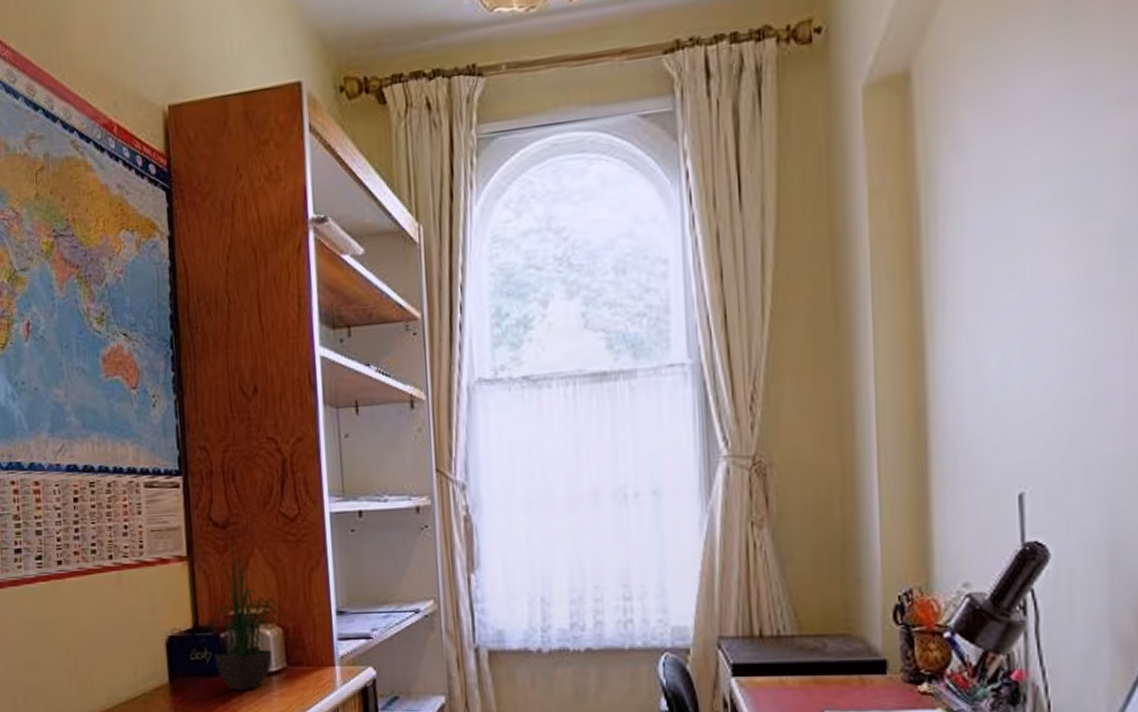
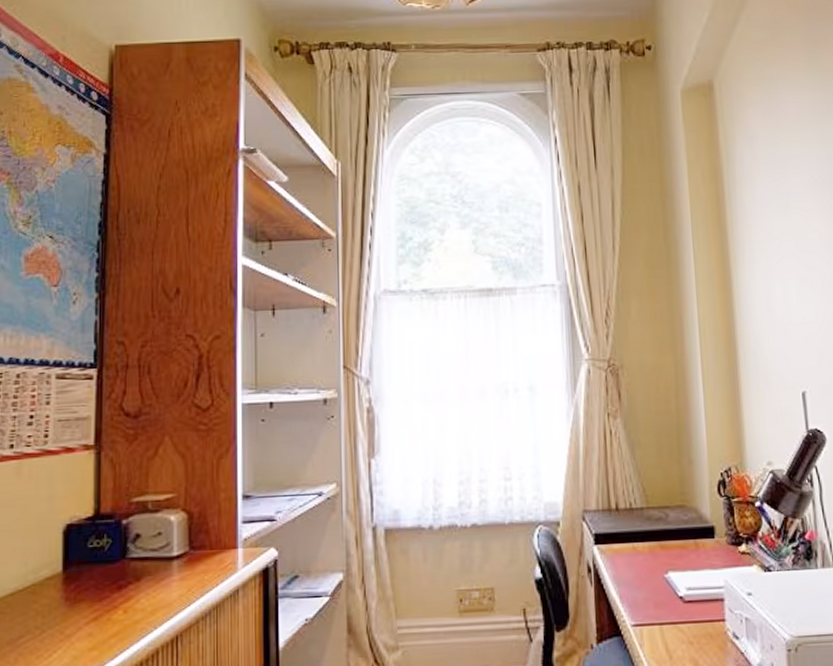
potted plant: present [200,529,288,691] -> none [100,419,193,577]

